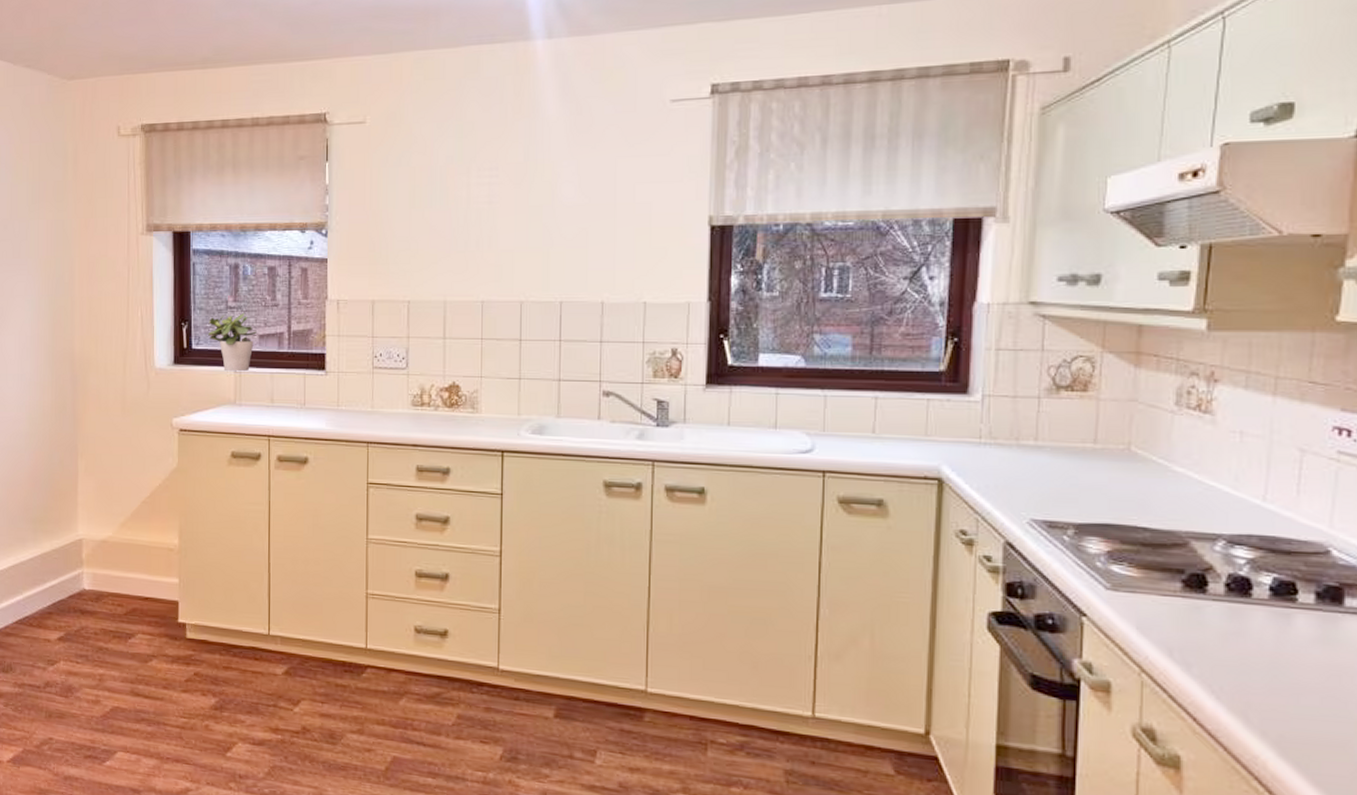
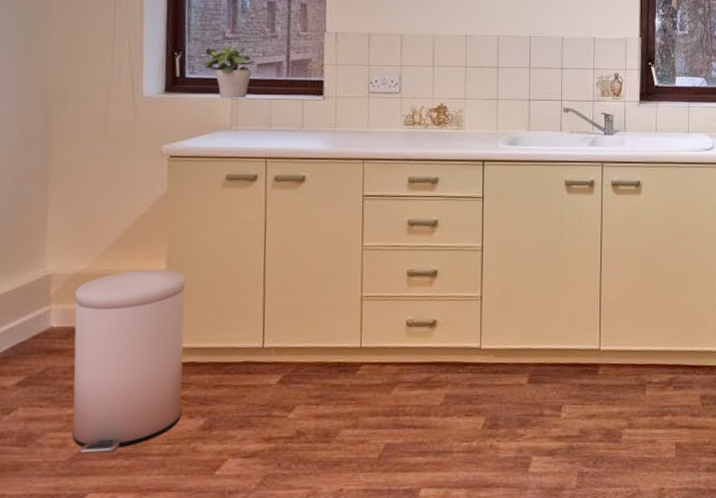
pedal bin: none [102,542,196,716] -> present [71,269,185,455]

